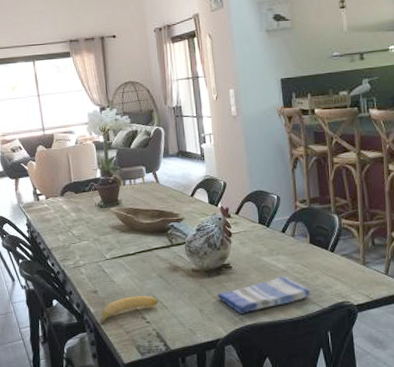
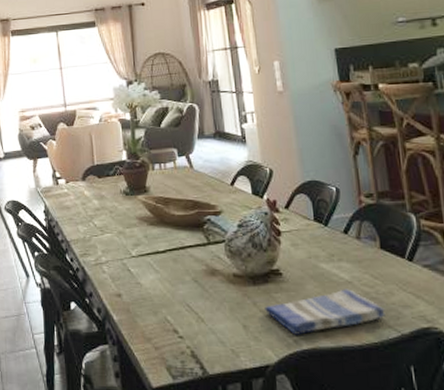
banana: present [99,295,158,324] -> none [123,303,193,336]

